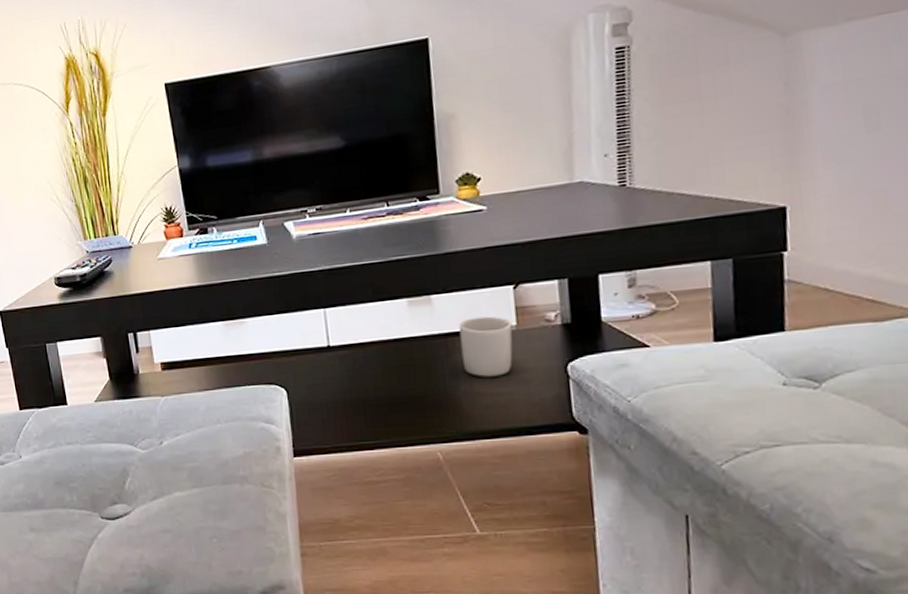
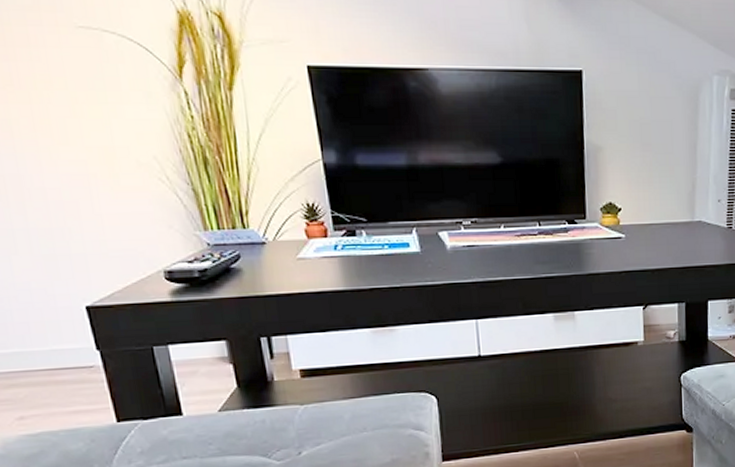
mug: present [458,316,513,378] -> none [597,332,641,386]

